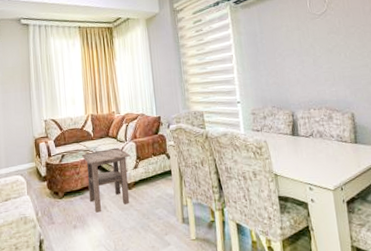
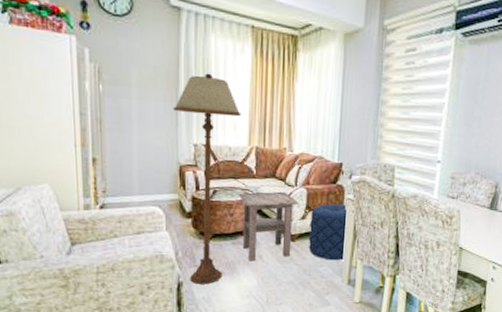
floor lamp: none [28,65,78,240] -> present [173,73,241,285]
pouf: none [141,151,175,202] -> present [308,204,348,261]

